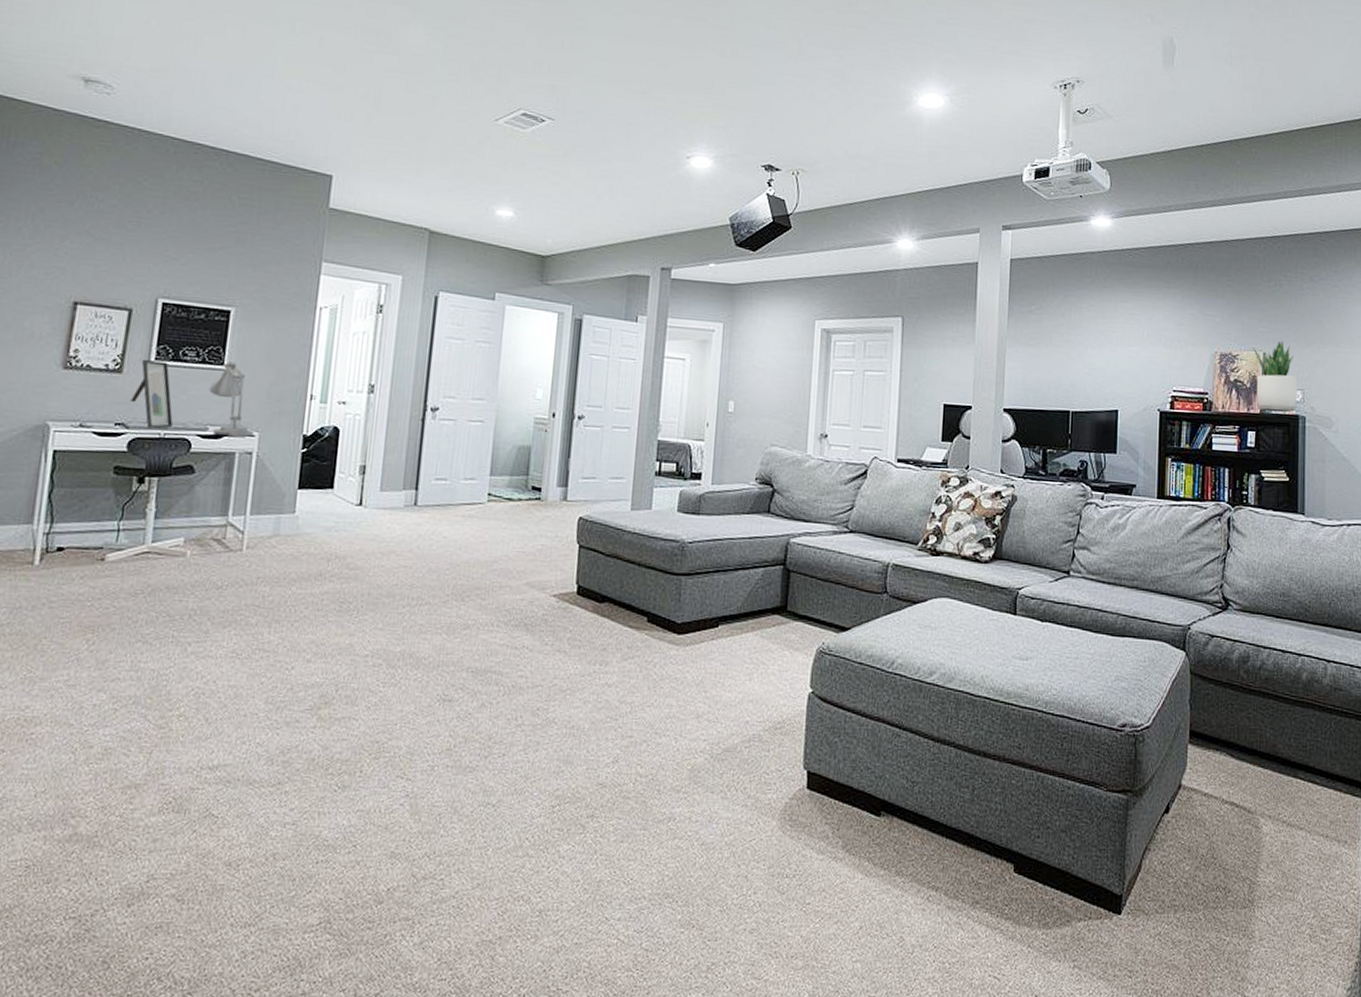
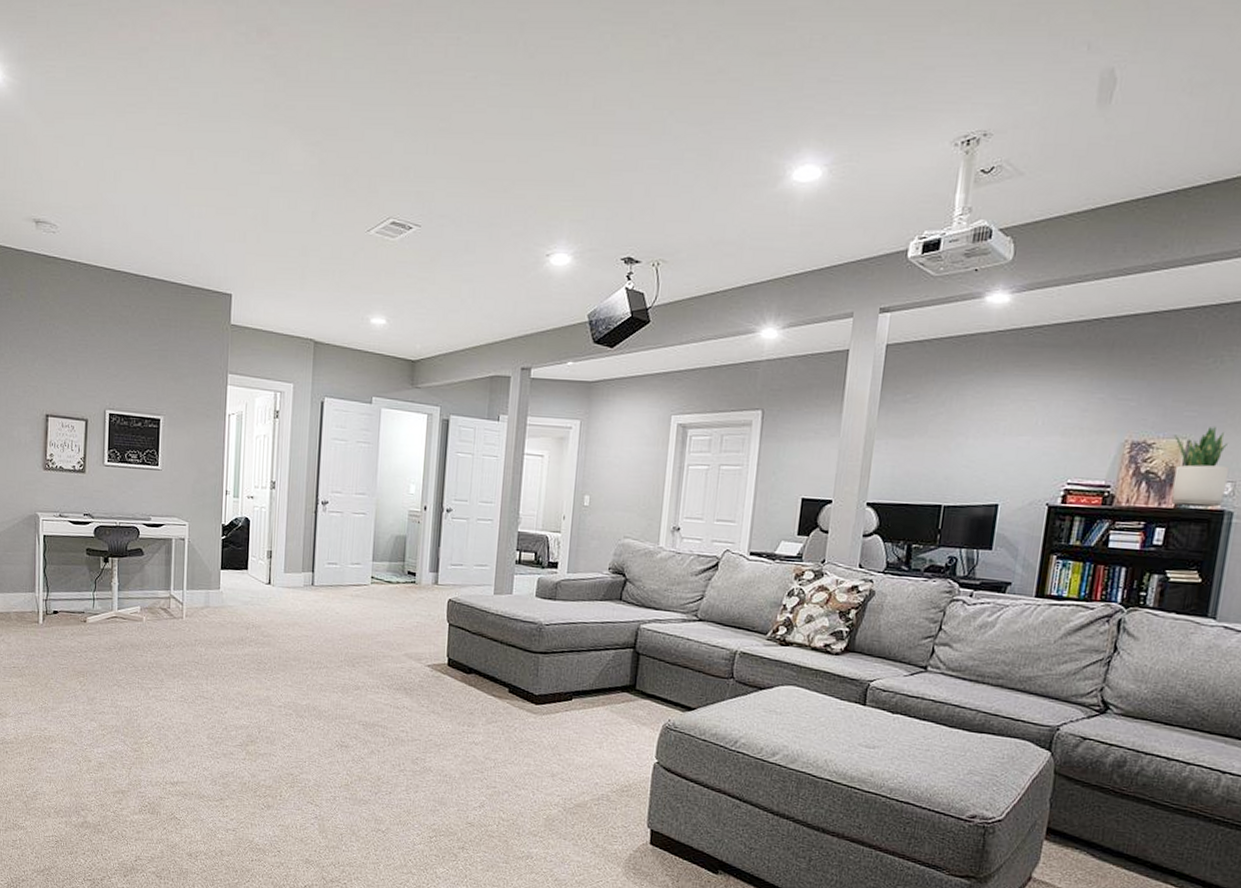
picture frame: present [130,359,174,429] -> none [93,461,126,519]
desk lamp: present [209,362,254,438] -> none [149,463,185,526]

